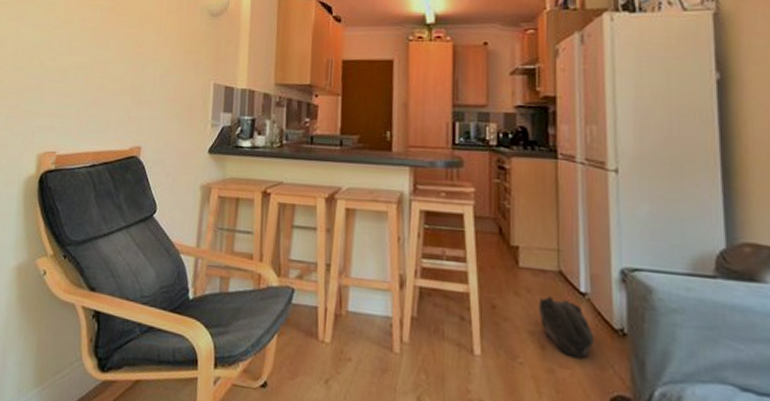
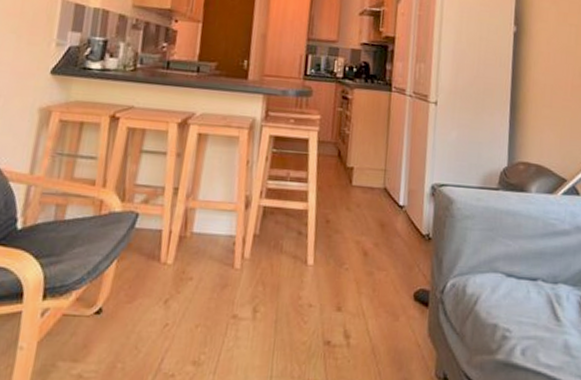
backpack: present [538,295,594,359] -> none [364,209,407,262]

